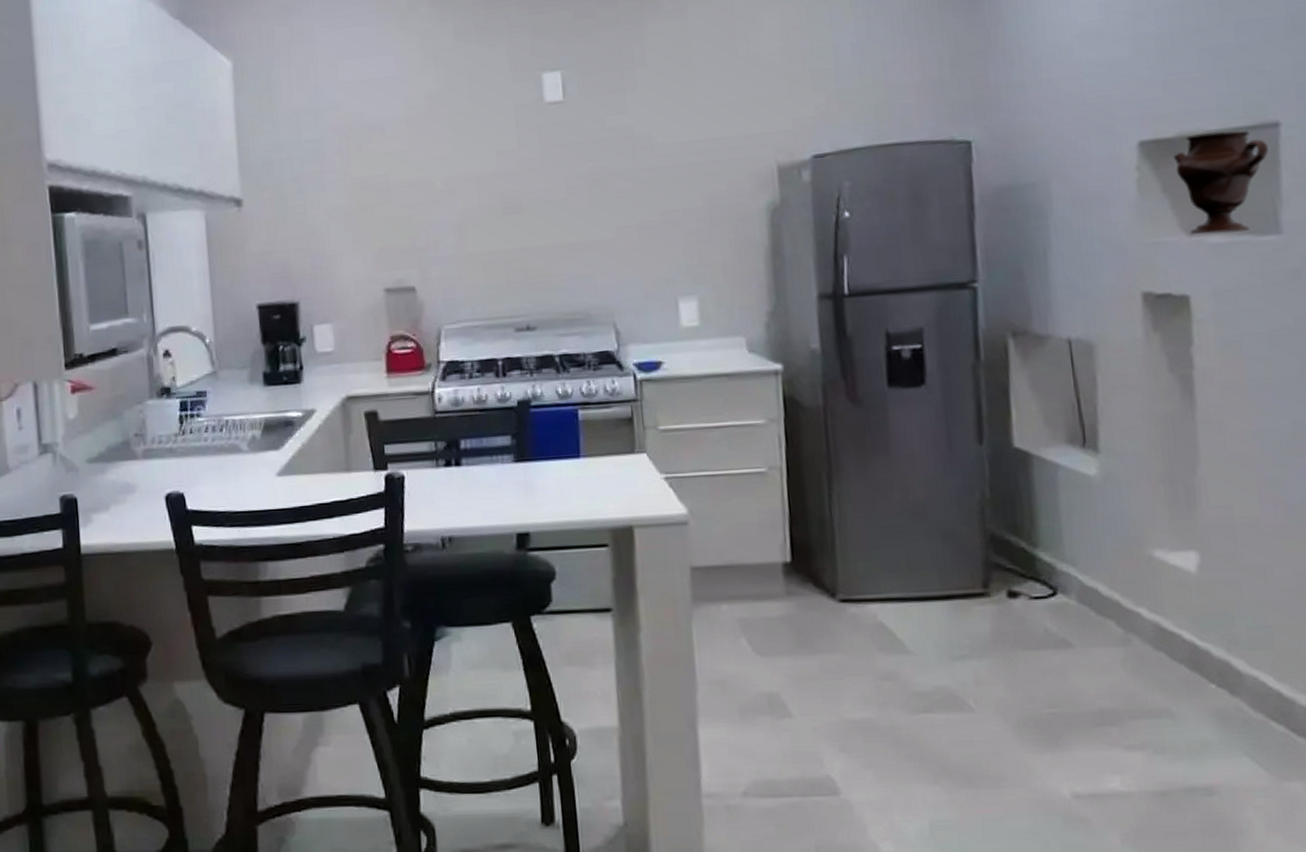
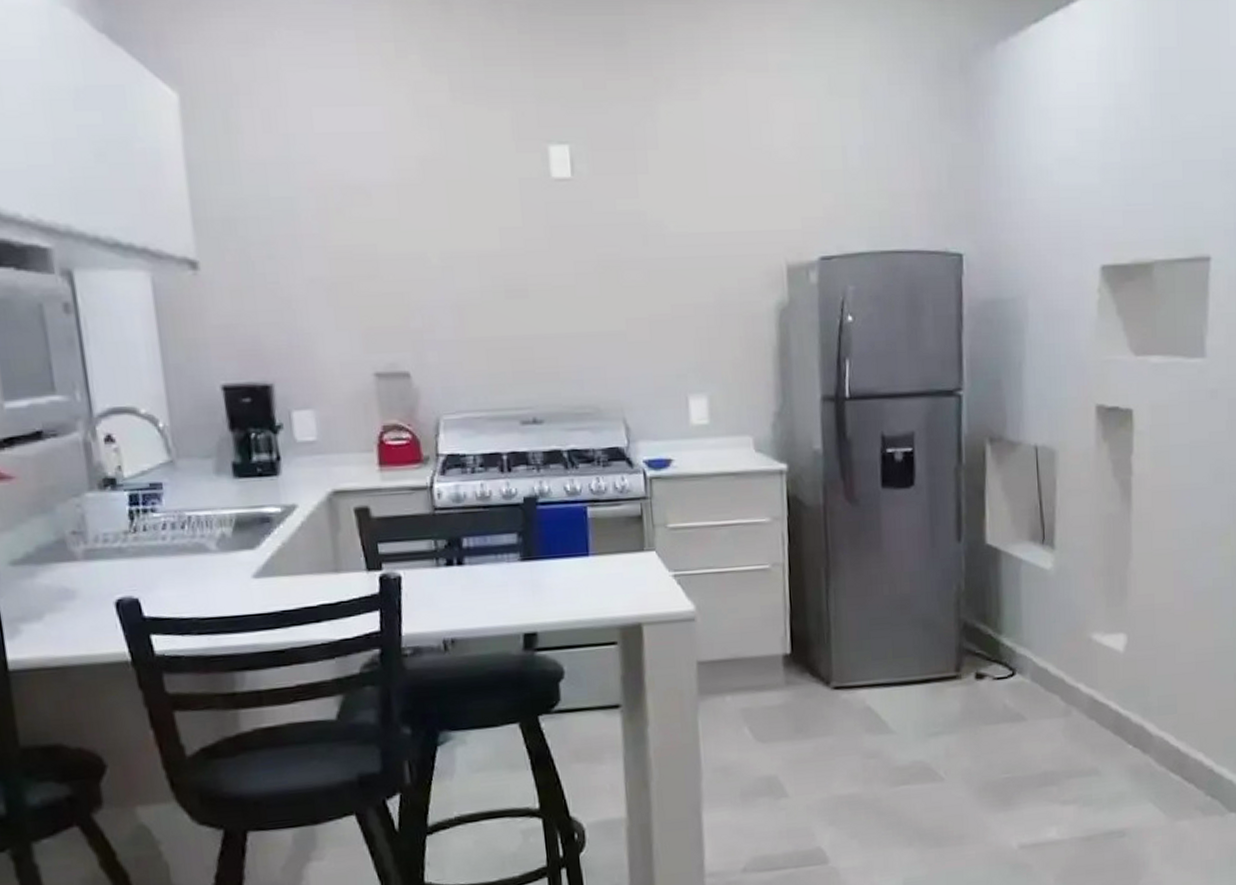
decorative vase: present [1173,130,1268,234] -> none [1127,261,1200,355]

